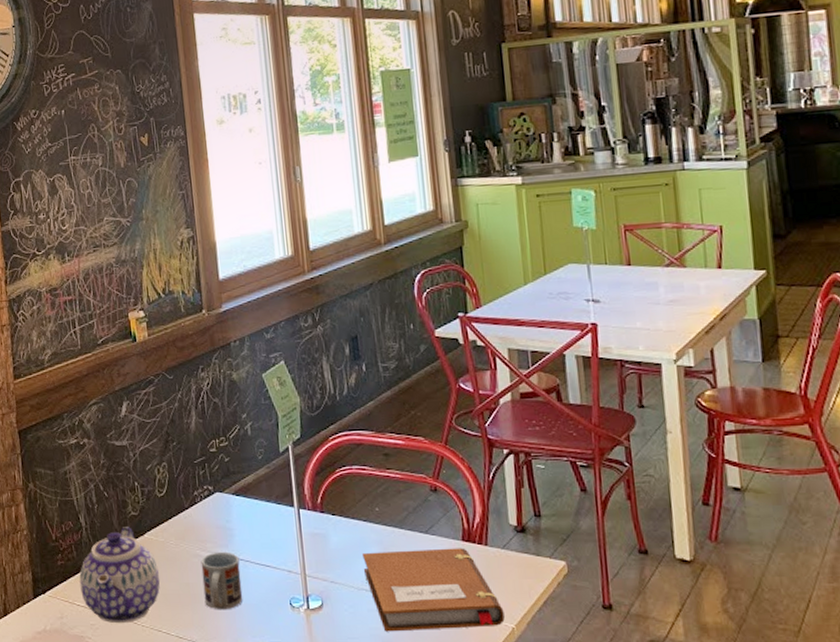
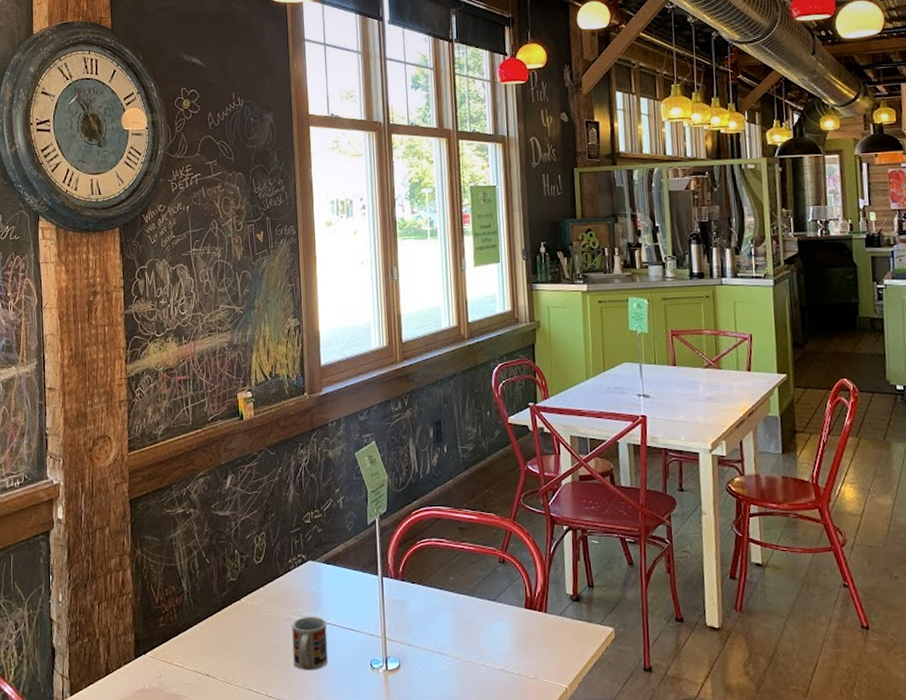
teapot: present [79,527,161,624] -> none [179,592,254,683]
notebook: present [361,548,505,632] -> none [436,614,559,691]

